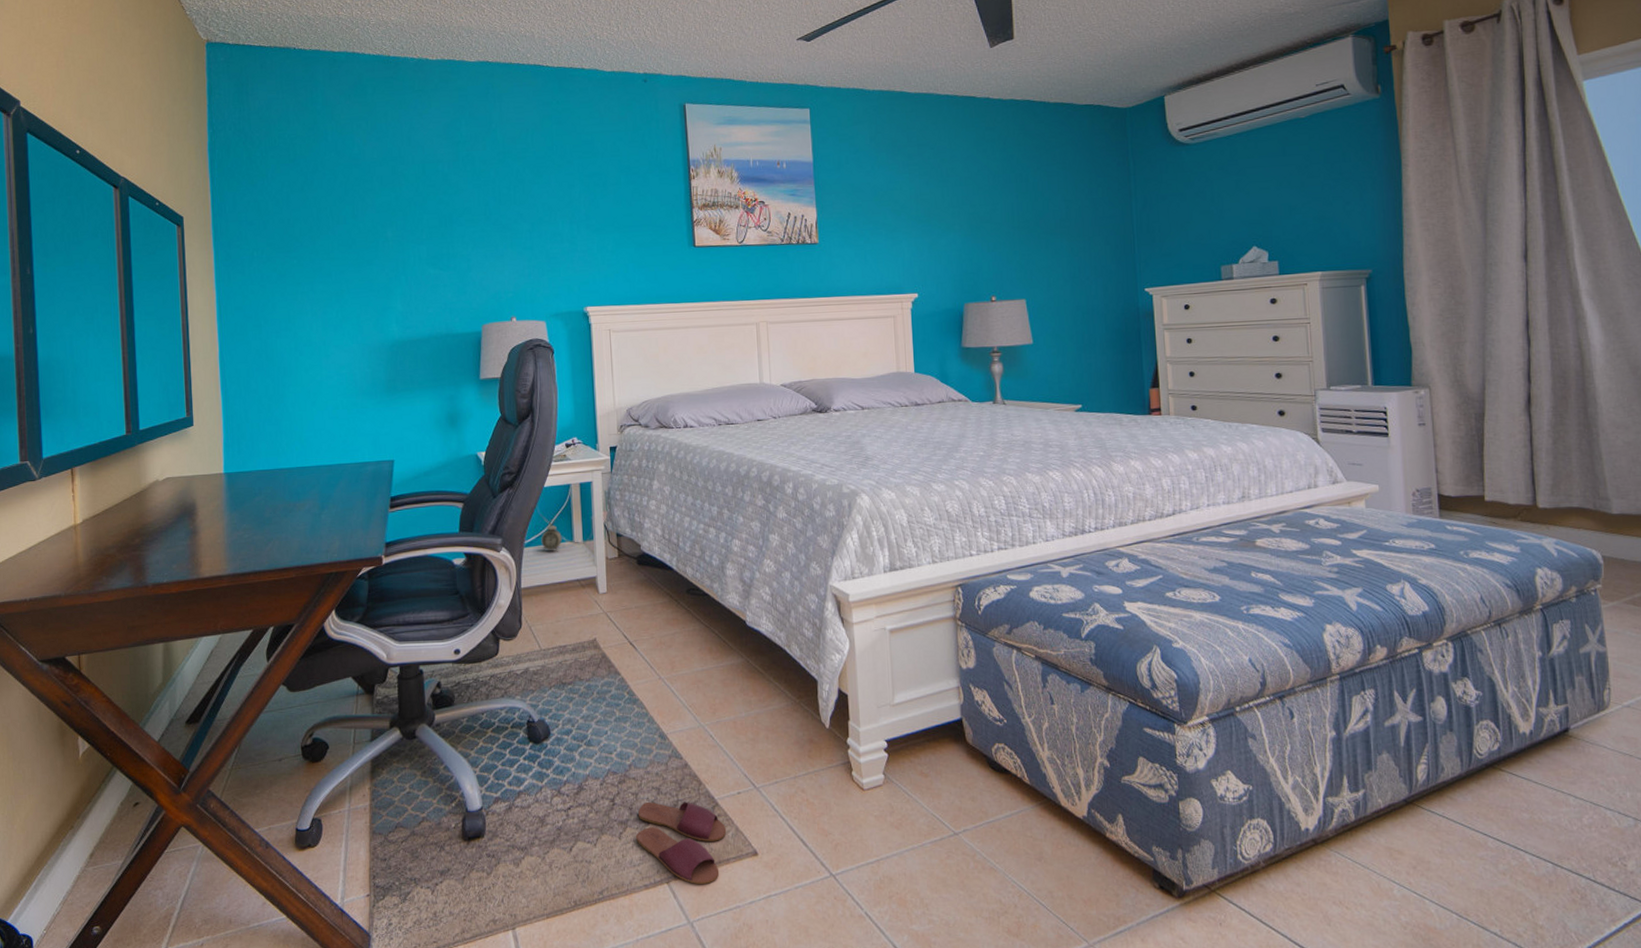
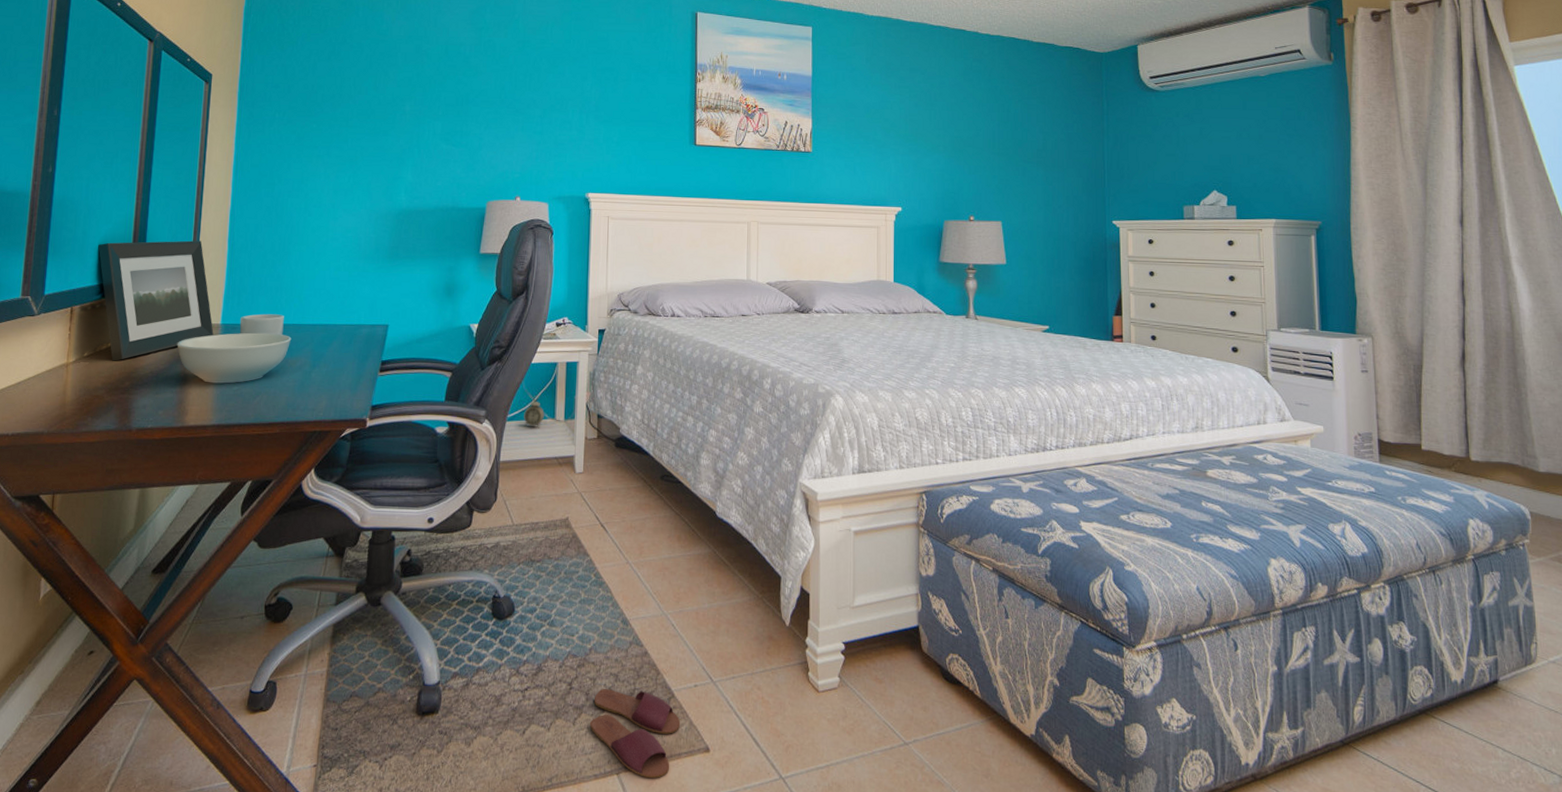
picture frame: none [90,390,218,519] -> present [98,240,214,361]
bowl: none [182,478,297,533] -> present [177,332,292,384]
mug: none [242,458,288,482] -> present [239,314,284,336]

